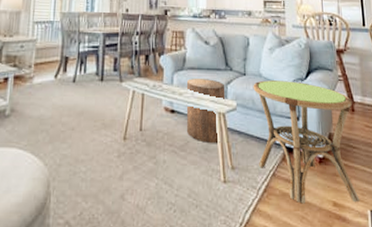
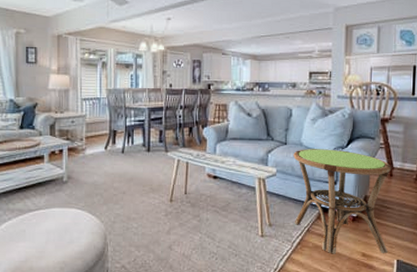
stool: present [186,78,226,143] -> none [228,148,266,204]

